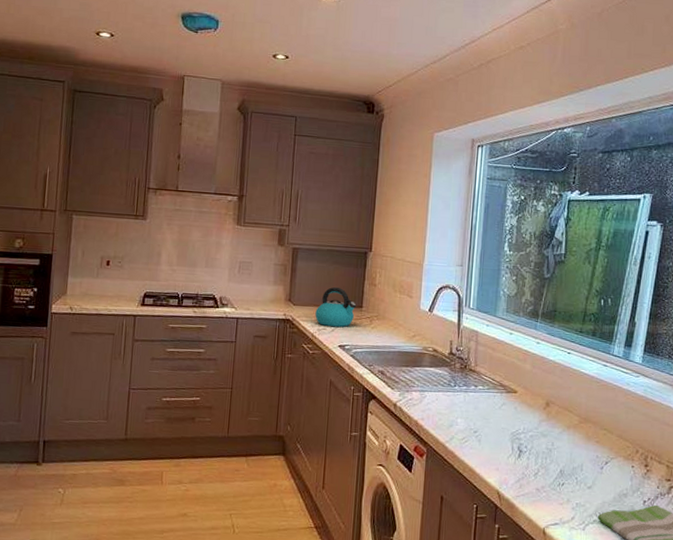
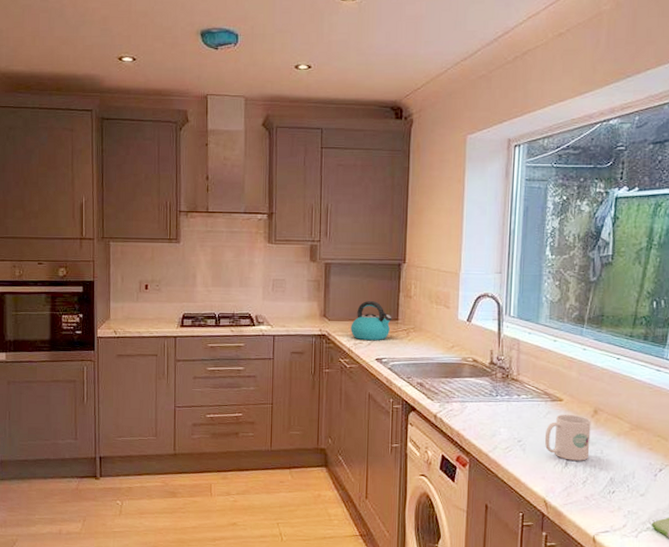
mug: none [499,405,543,453] -> present [544,414,591,461]

